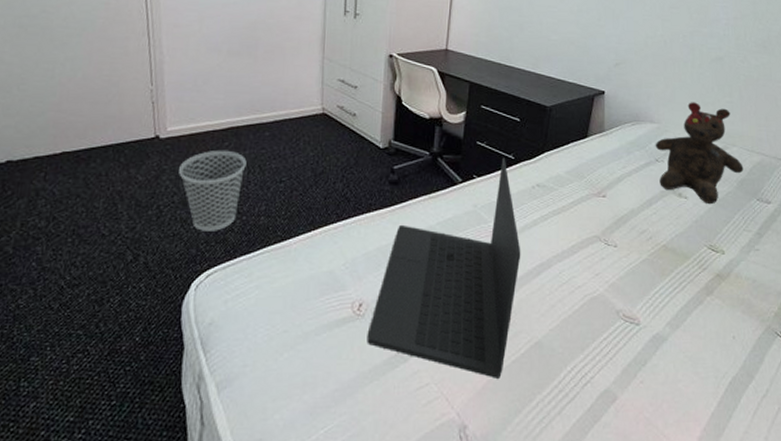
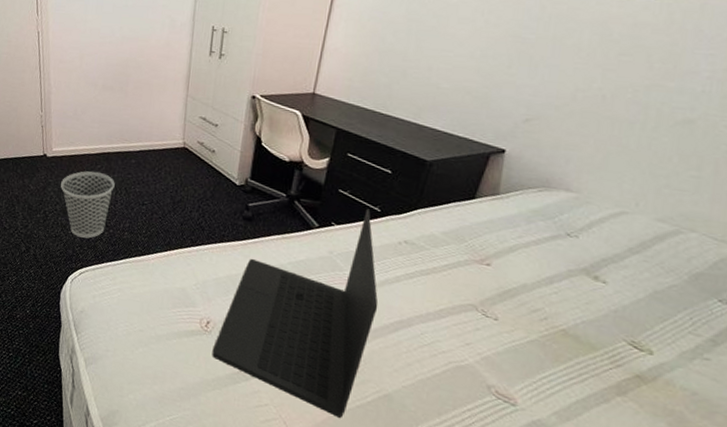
teddy bear: present [655,102,744,205] -> none [568,172,704,296]

